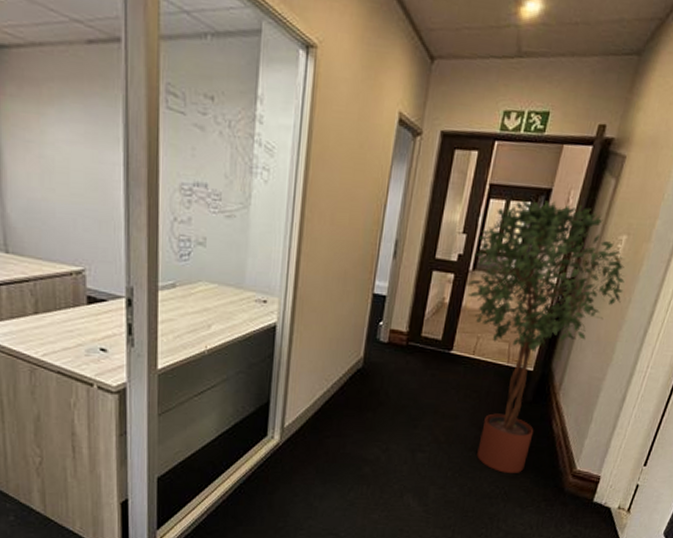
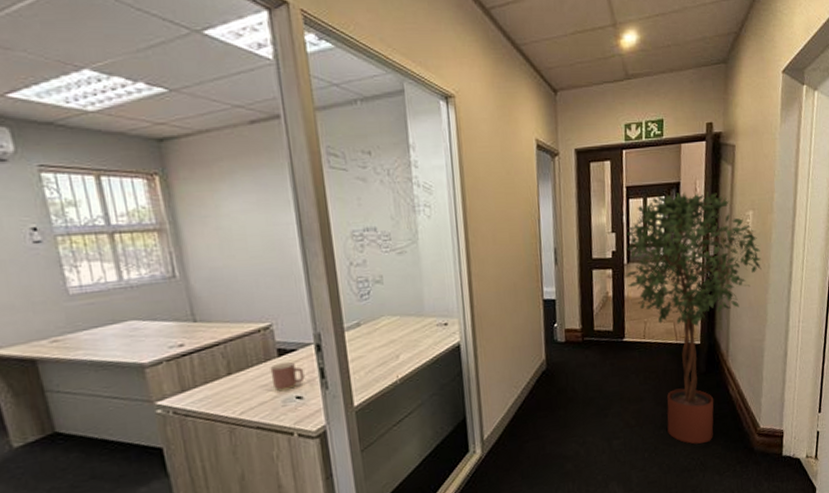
mug: none [78,310,111,341] -> present [270,361,305,391]

